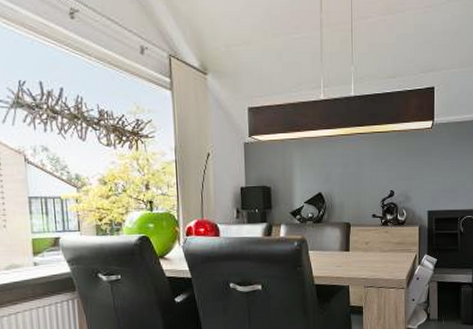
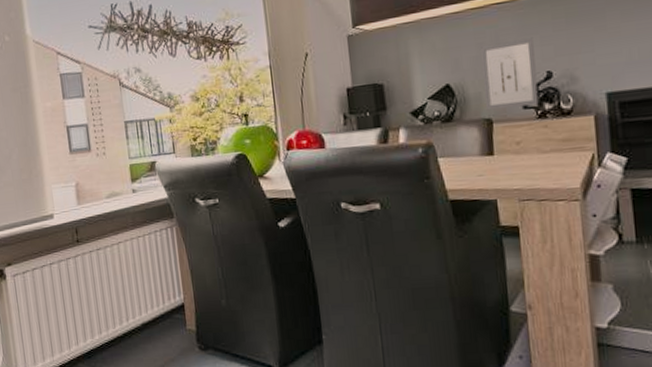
wall art: none [346,163,383,216] -> present [481,37,539,111]

